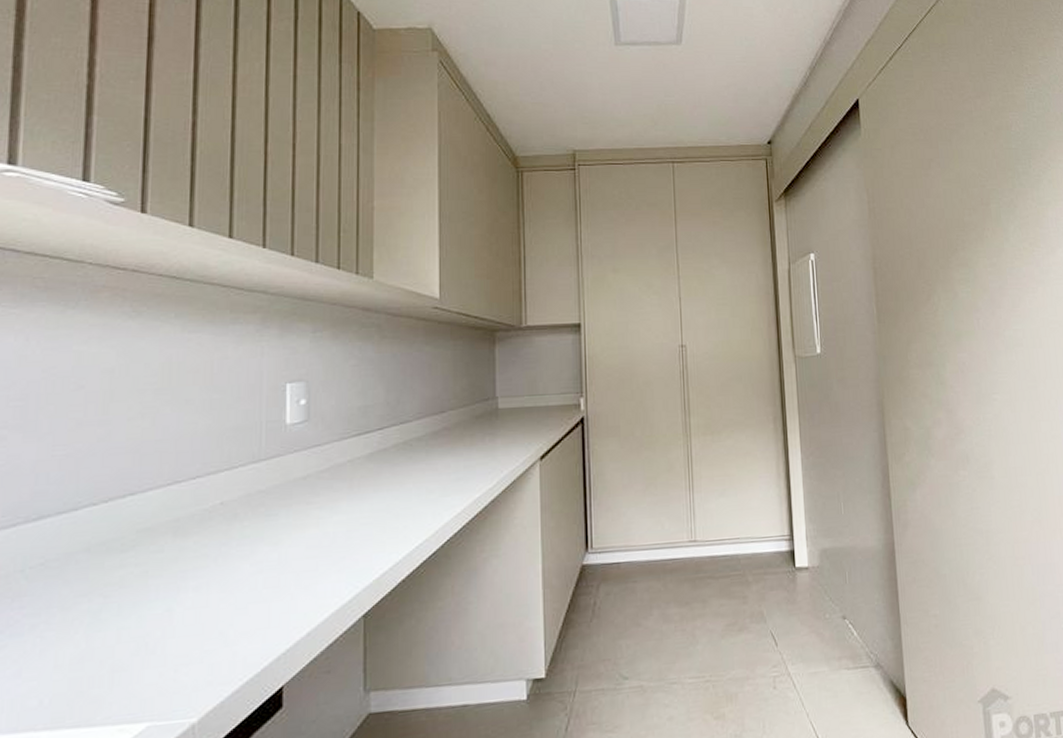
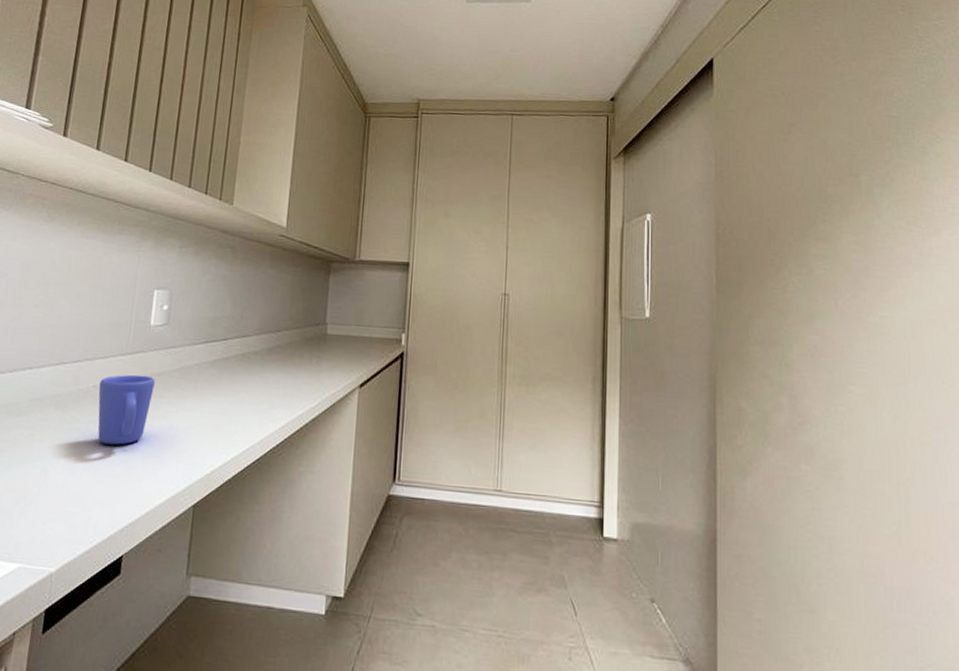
mug: none [228,481,300,567] -> present [97,374,155,445]

